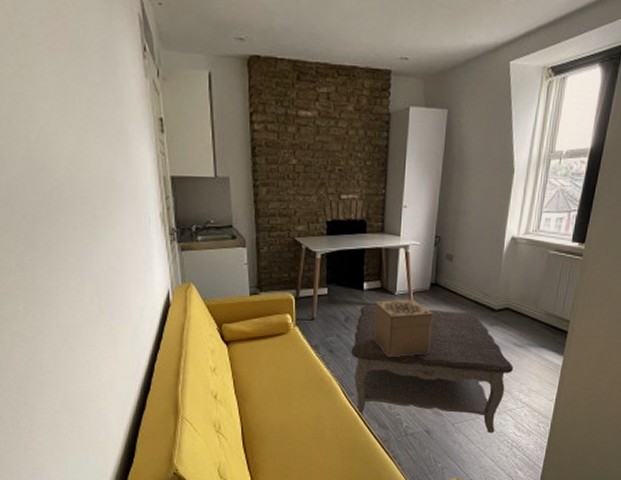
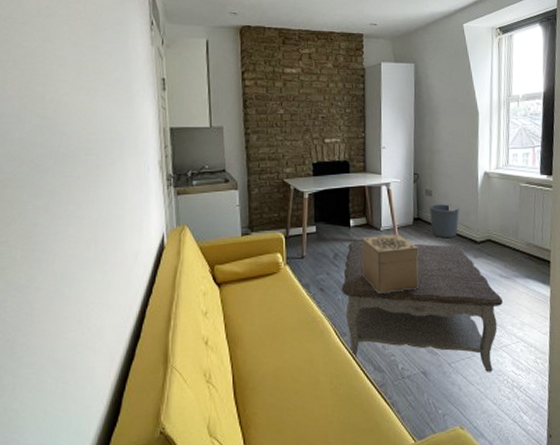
waste bin: none [447,270,481,305] -> present [429,204,460,239]

